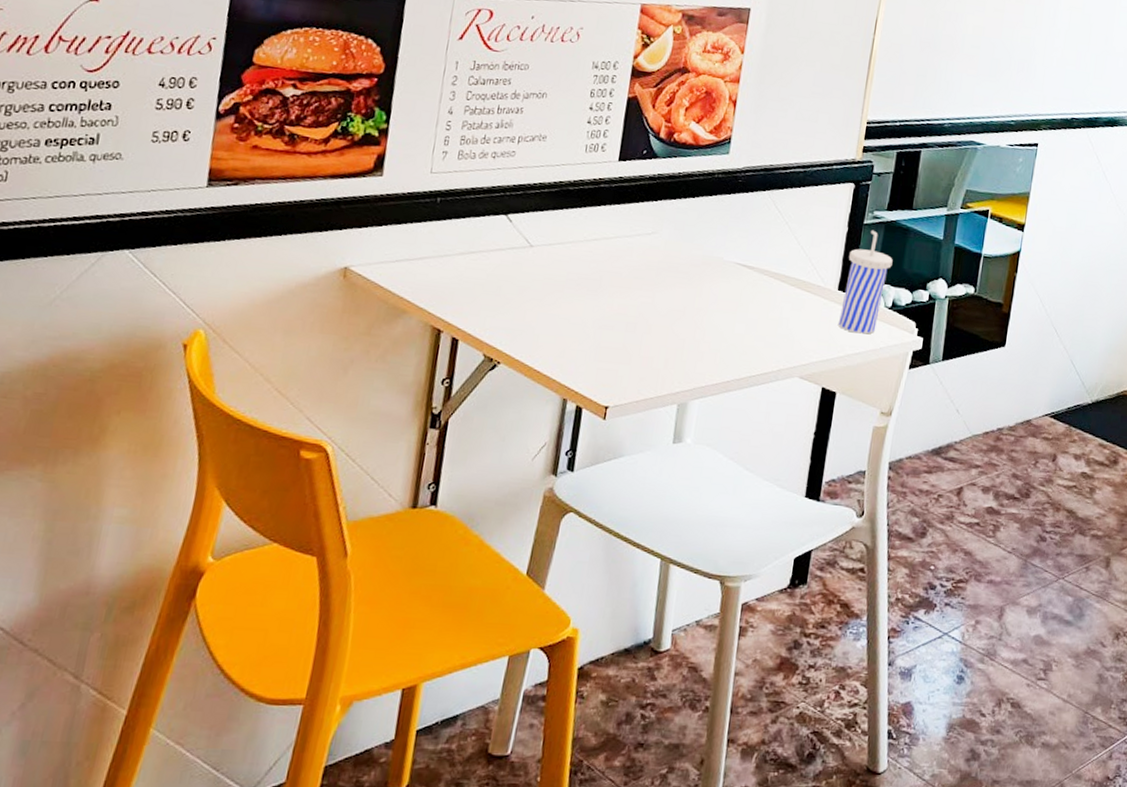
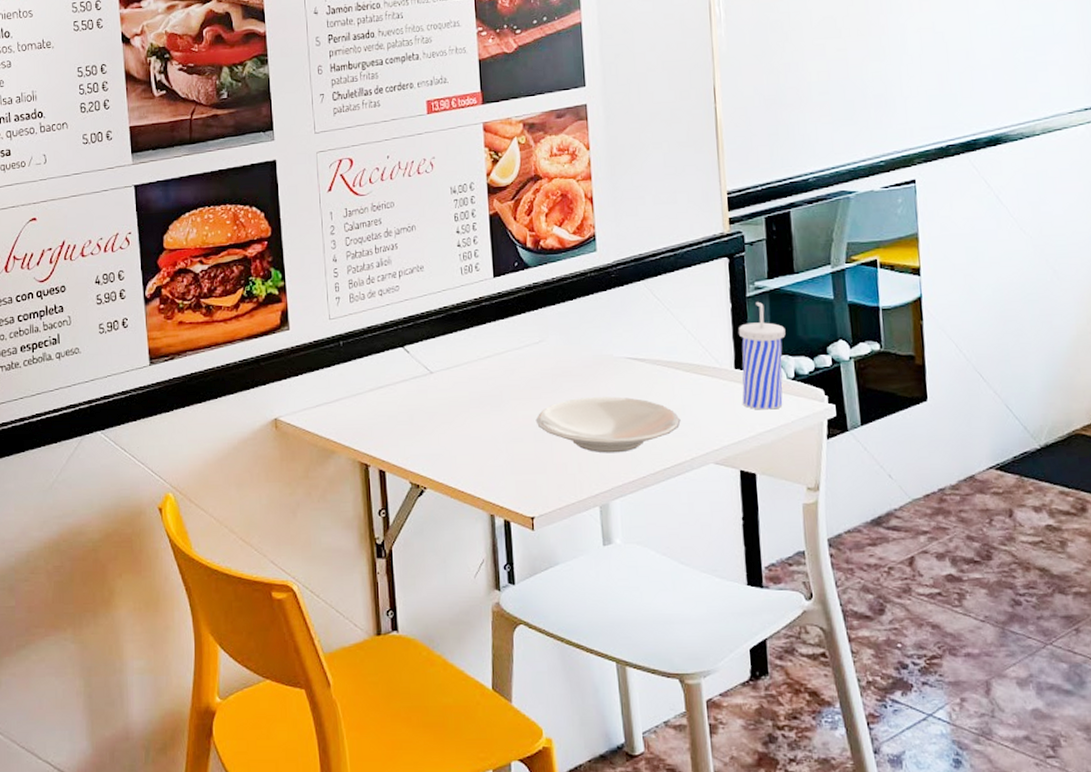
saucer: none [630,295,776,355] -> present [535,396,681,453]

